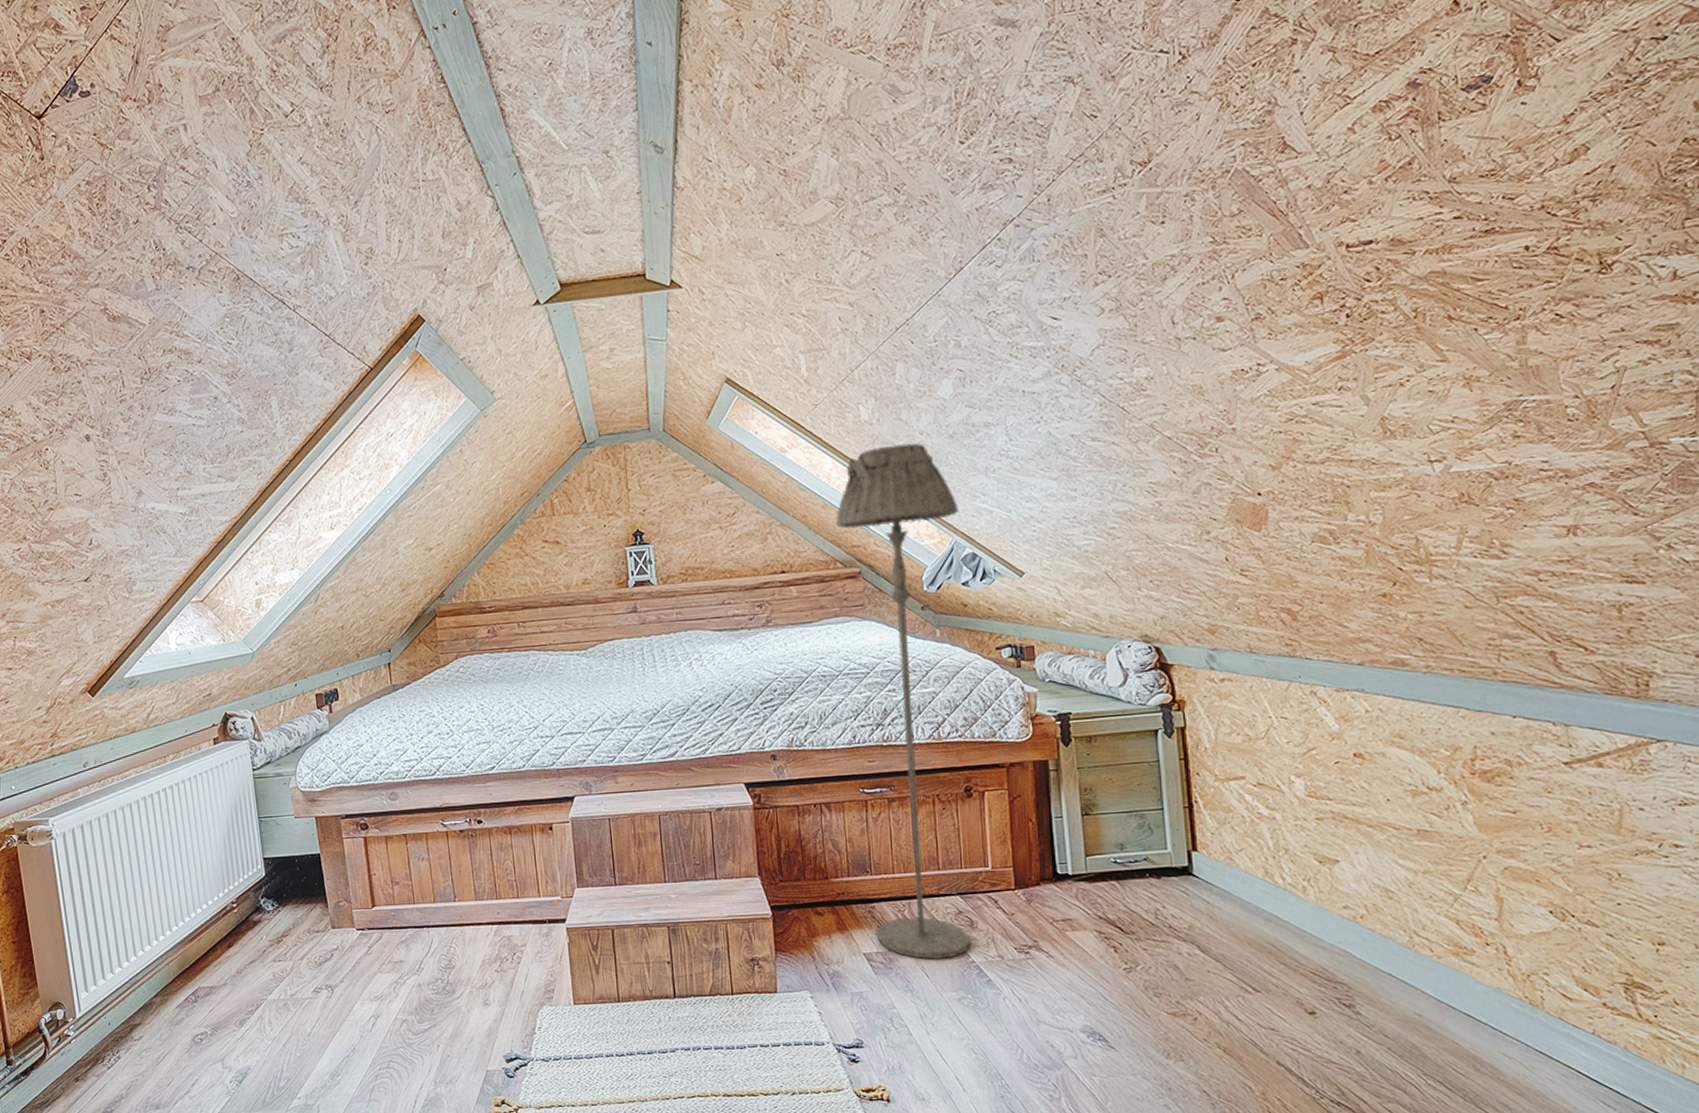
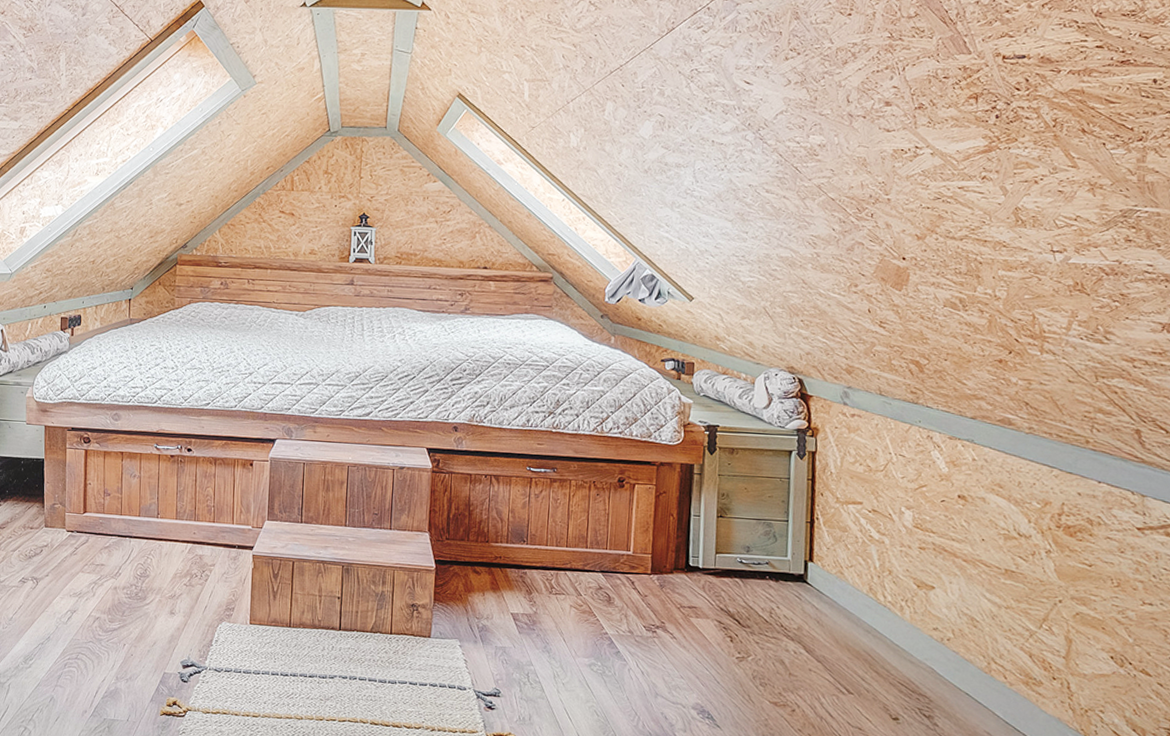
floor lamp: present [836,443,970,960] -> none [525,171,644,628]

